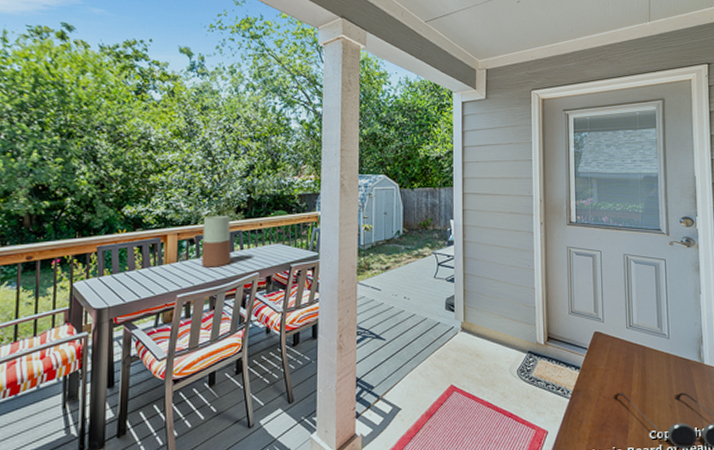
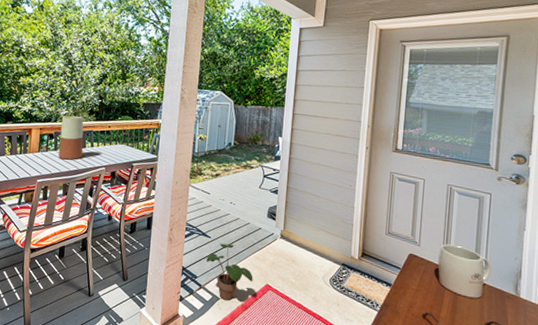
potted plant: none [383,345,436,410] -> present [206,243,253,300]
mug: none [623,317,674,371] -> present [437,244,491,299]

